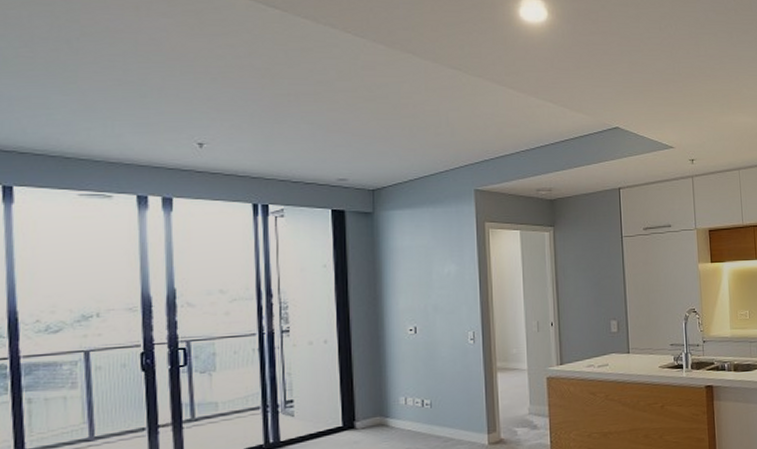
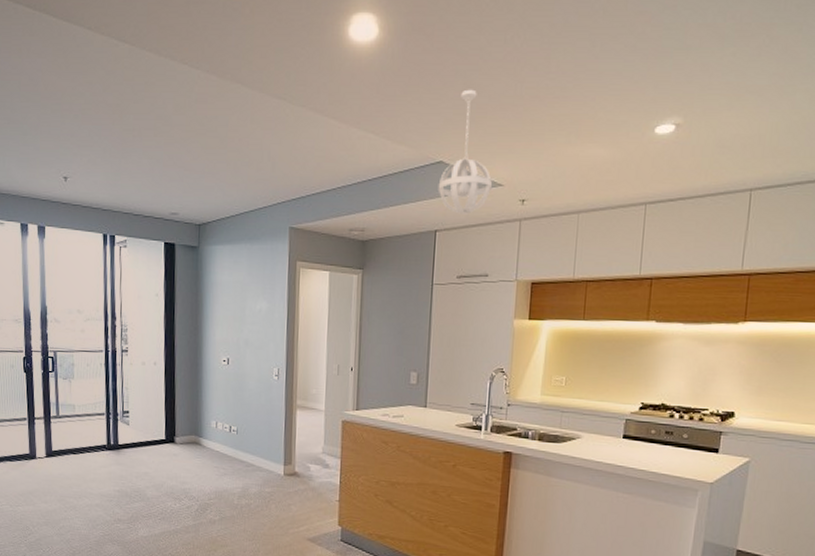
pendant light: none [617,66,664,173] -> present [437,89,492,214]

